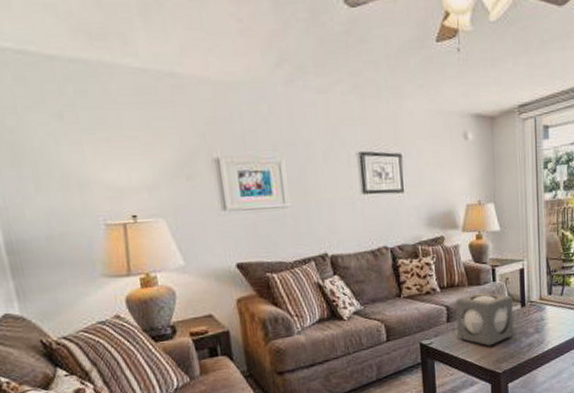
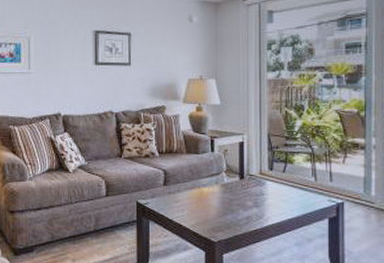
speaker: present [456,292,514,346] -> none [173,161,231,214]

